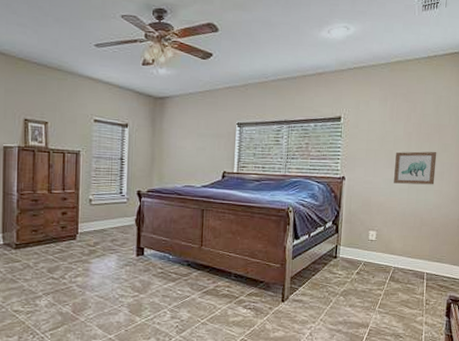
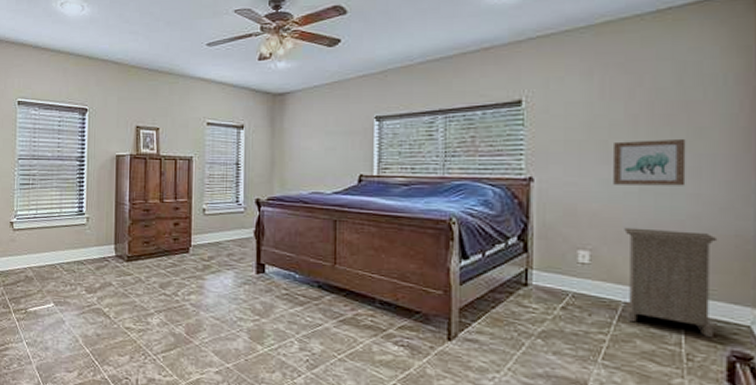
nightstand: none [394,214,449,287] -> present [624,227,718,337]

